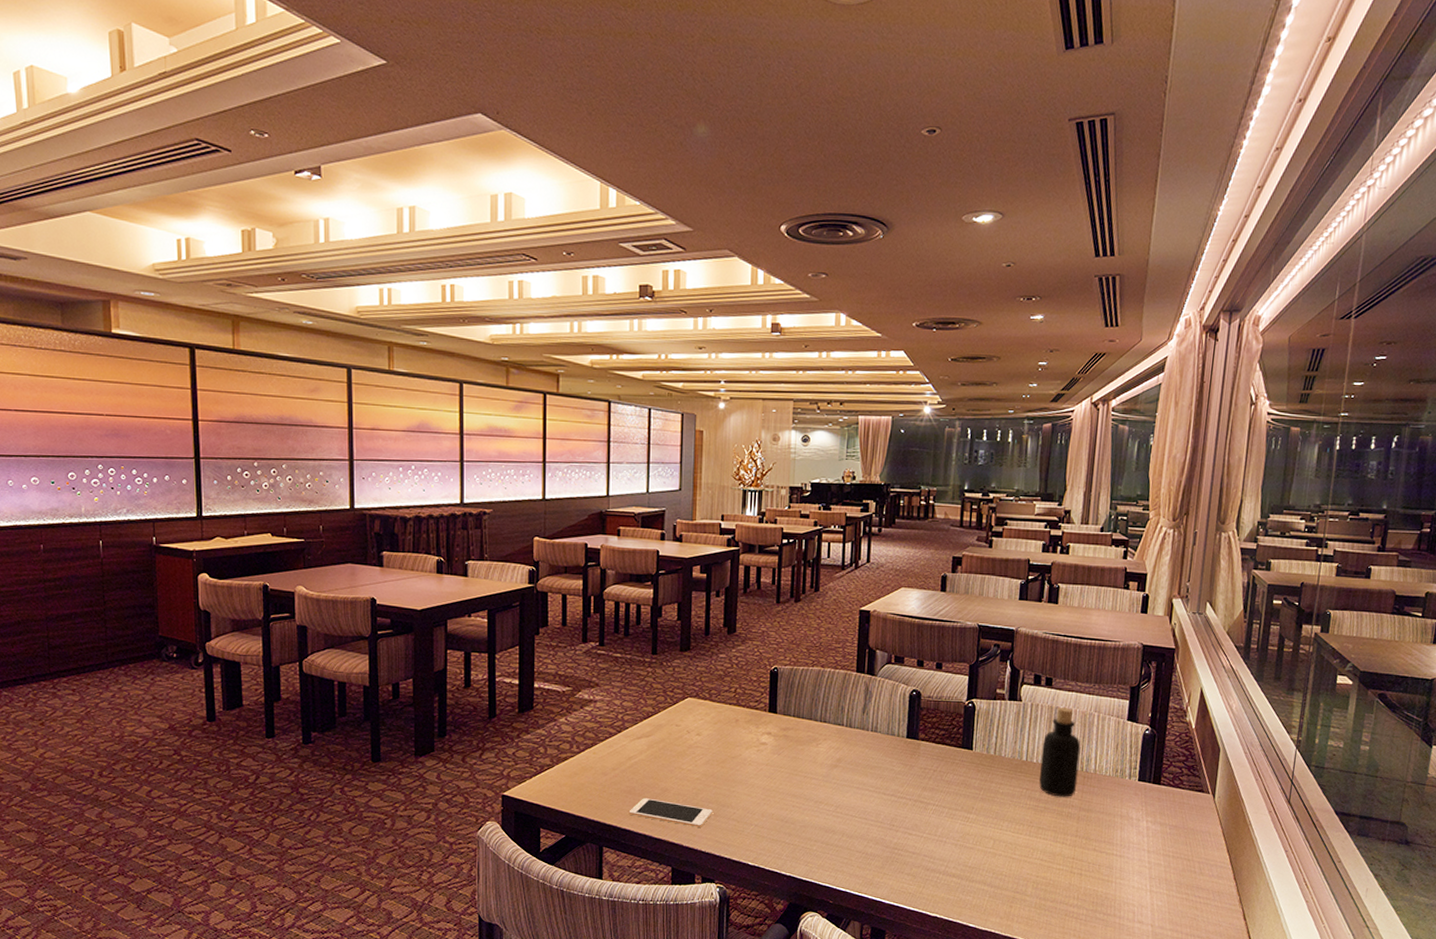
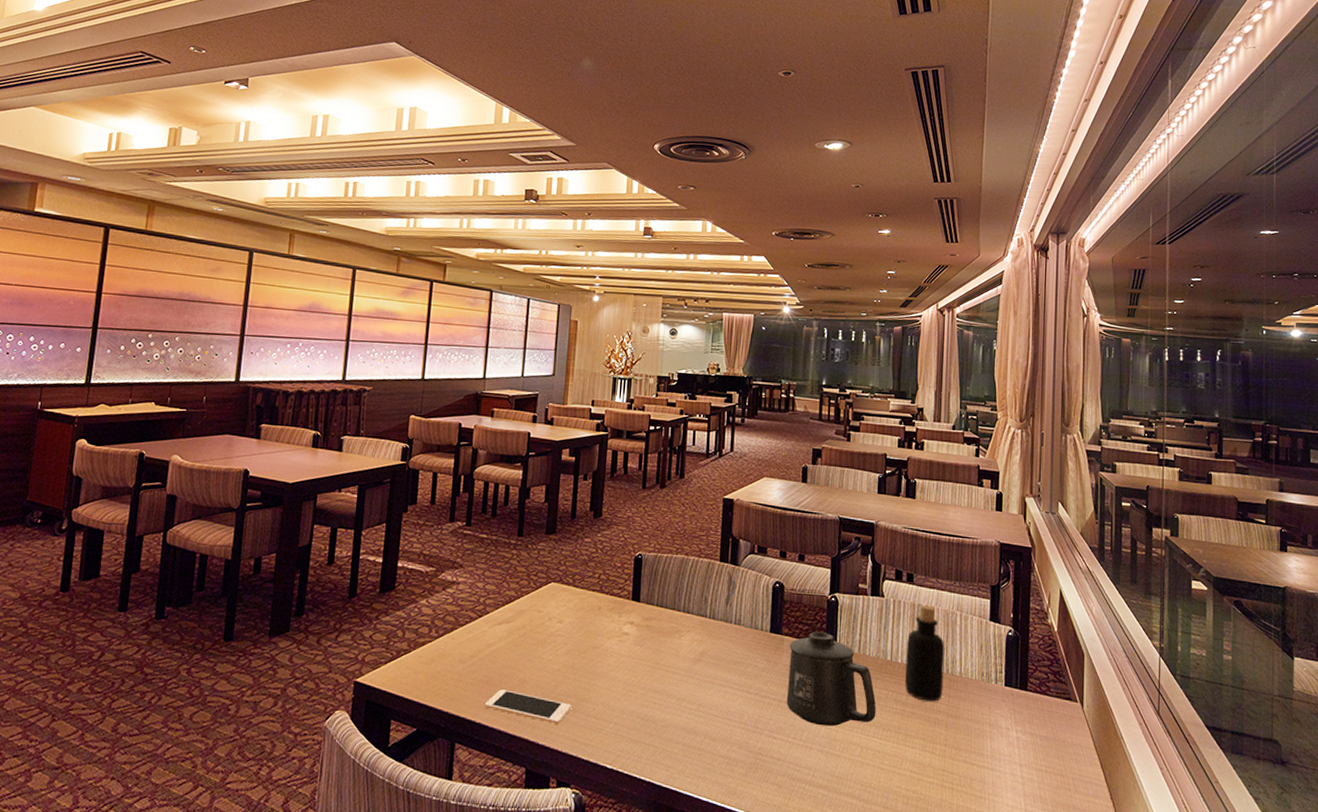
mug: none [922,736,1010,822] -> present [786,632,876,727]

